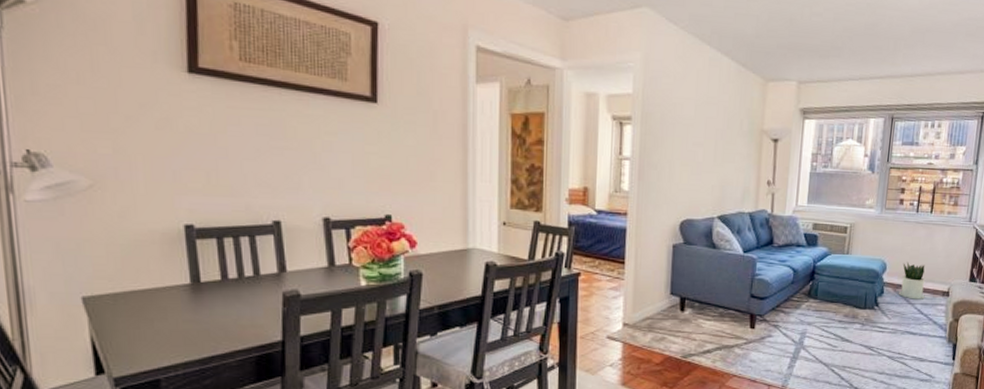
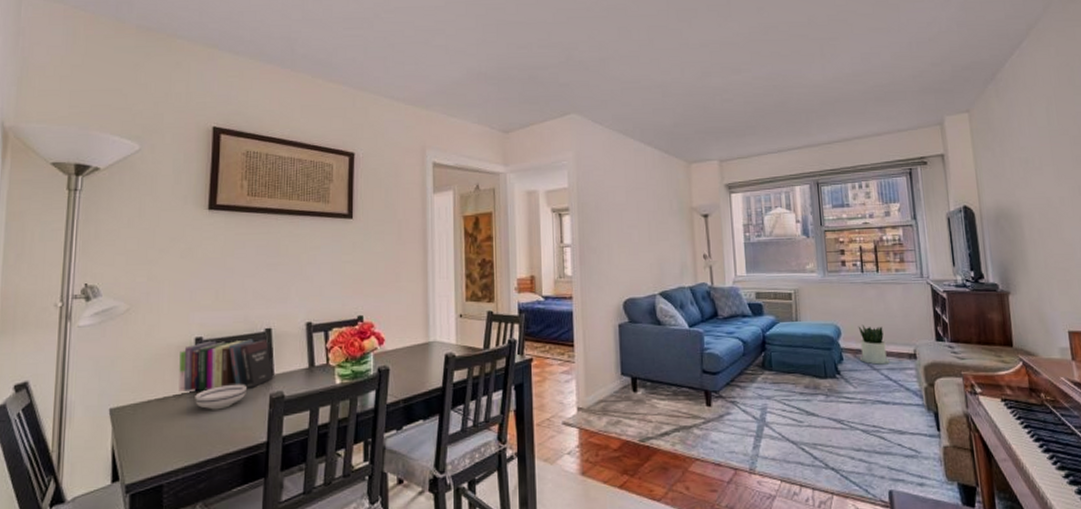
books: none [166,229,287,285] -> present [178,339,274,392]
bowl: none [190,279,255,305] -> present [195,384,248,410]

